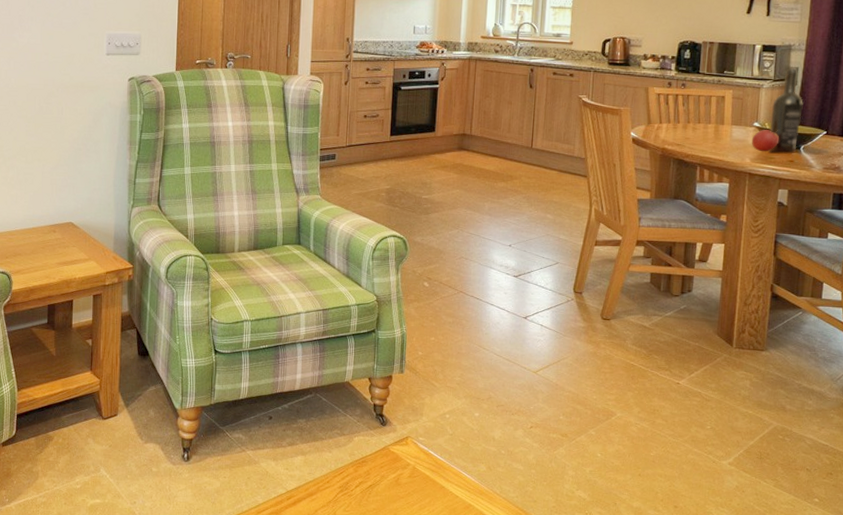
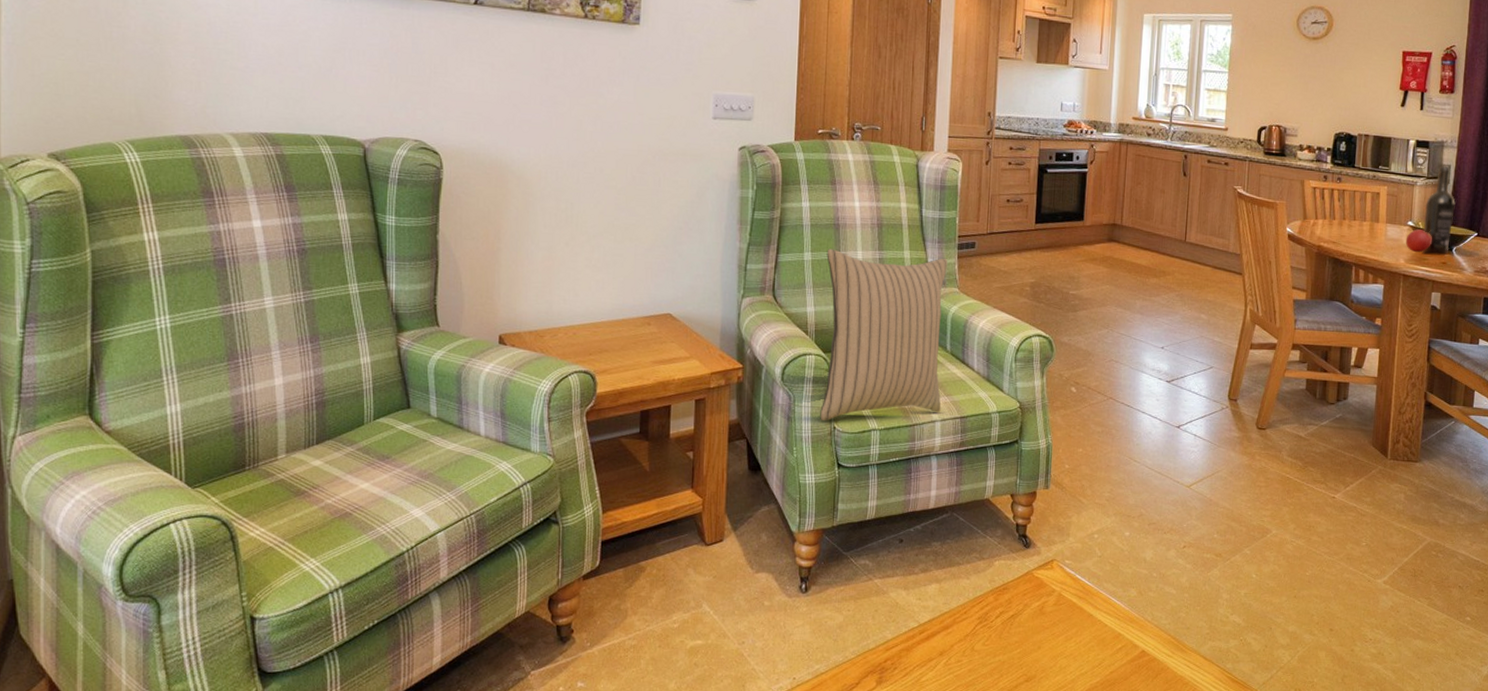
pillow: none [199,163,311,313] -> present [820,249,948,420]

